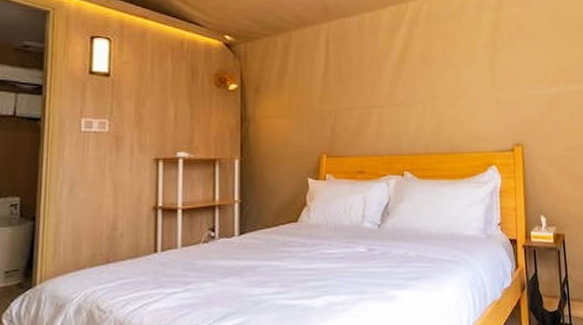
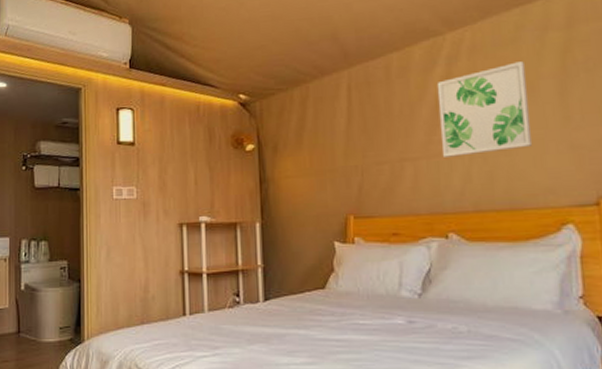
wall art: none [400,32,470,107] -> present [436,61,533,157]

